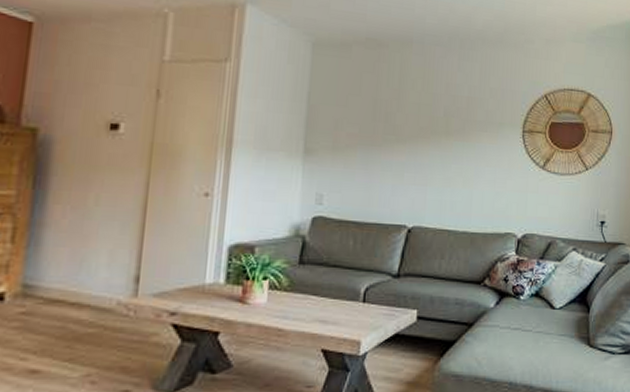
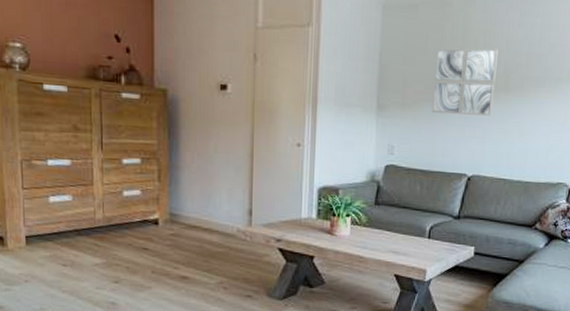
wall art: none [366,89,438,162] -> present [431,48,498,116]

